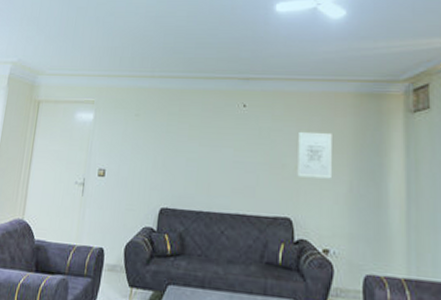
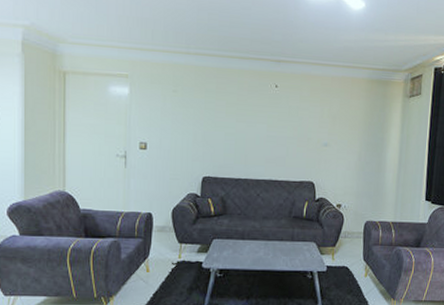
wall art: present [297,131,332,179] -> none [319,110,348,150]

